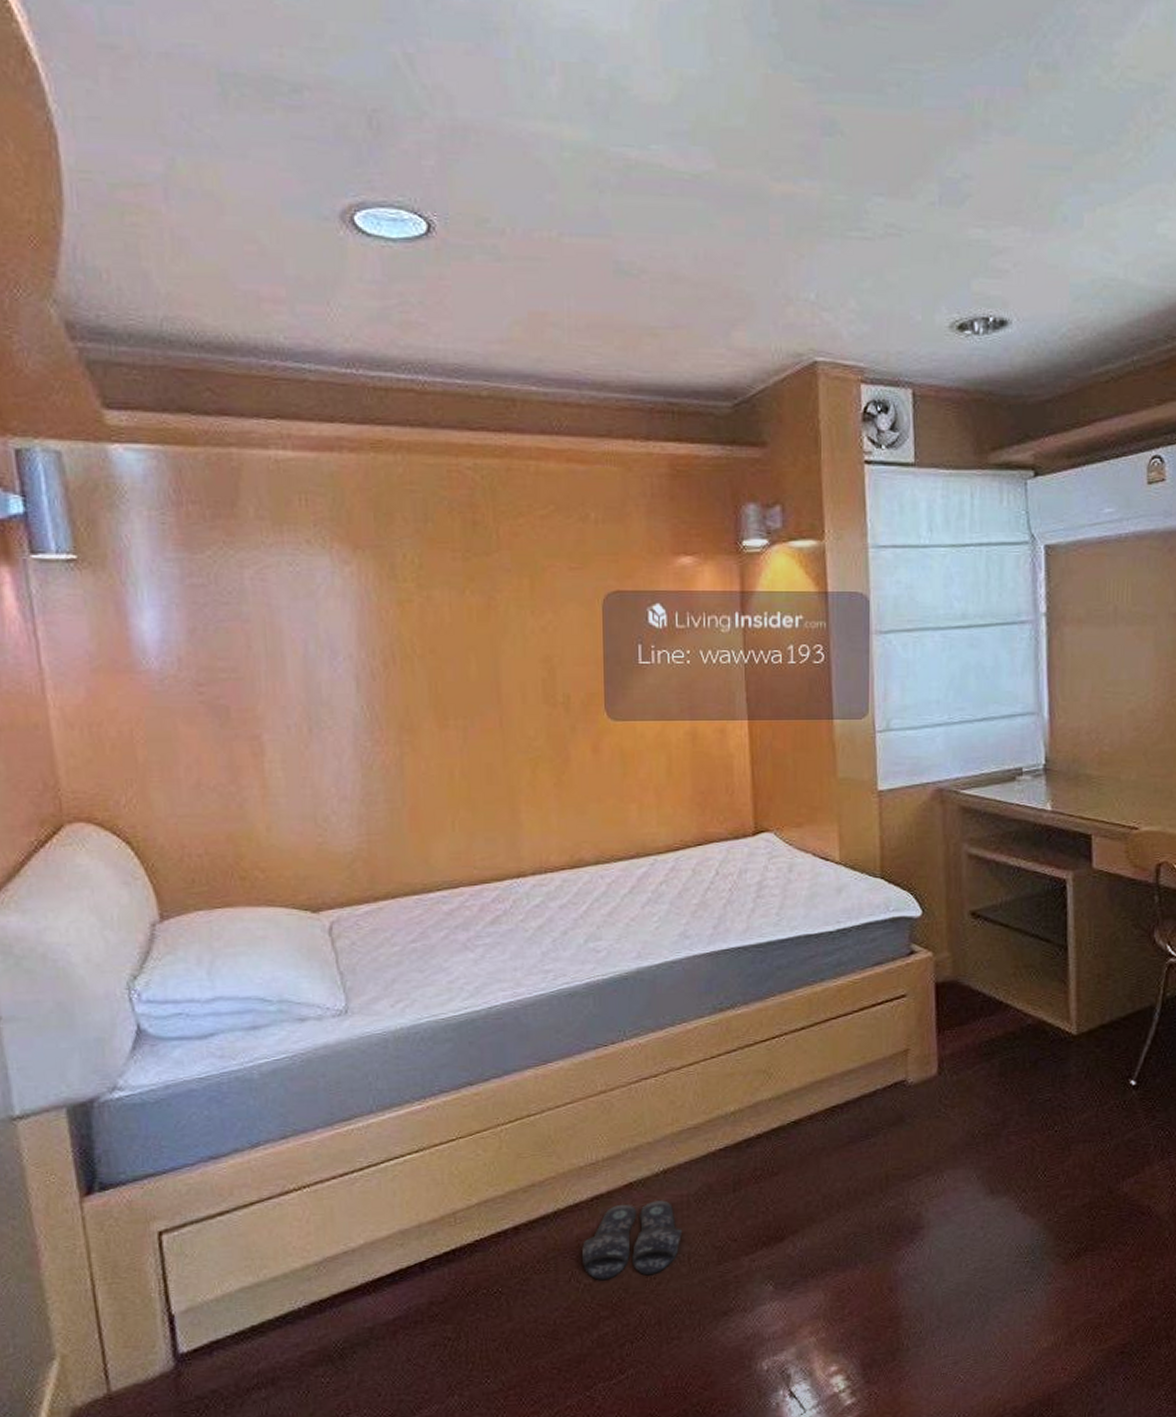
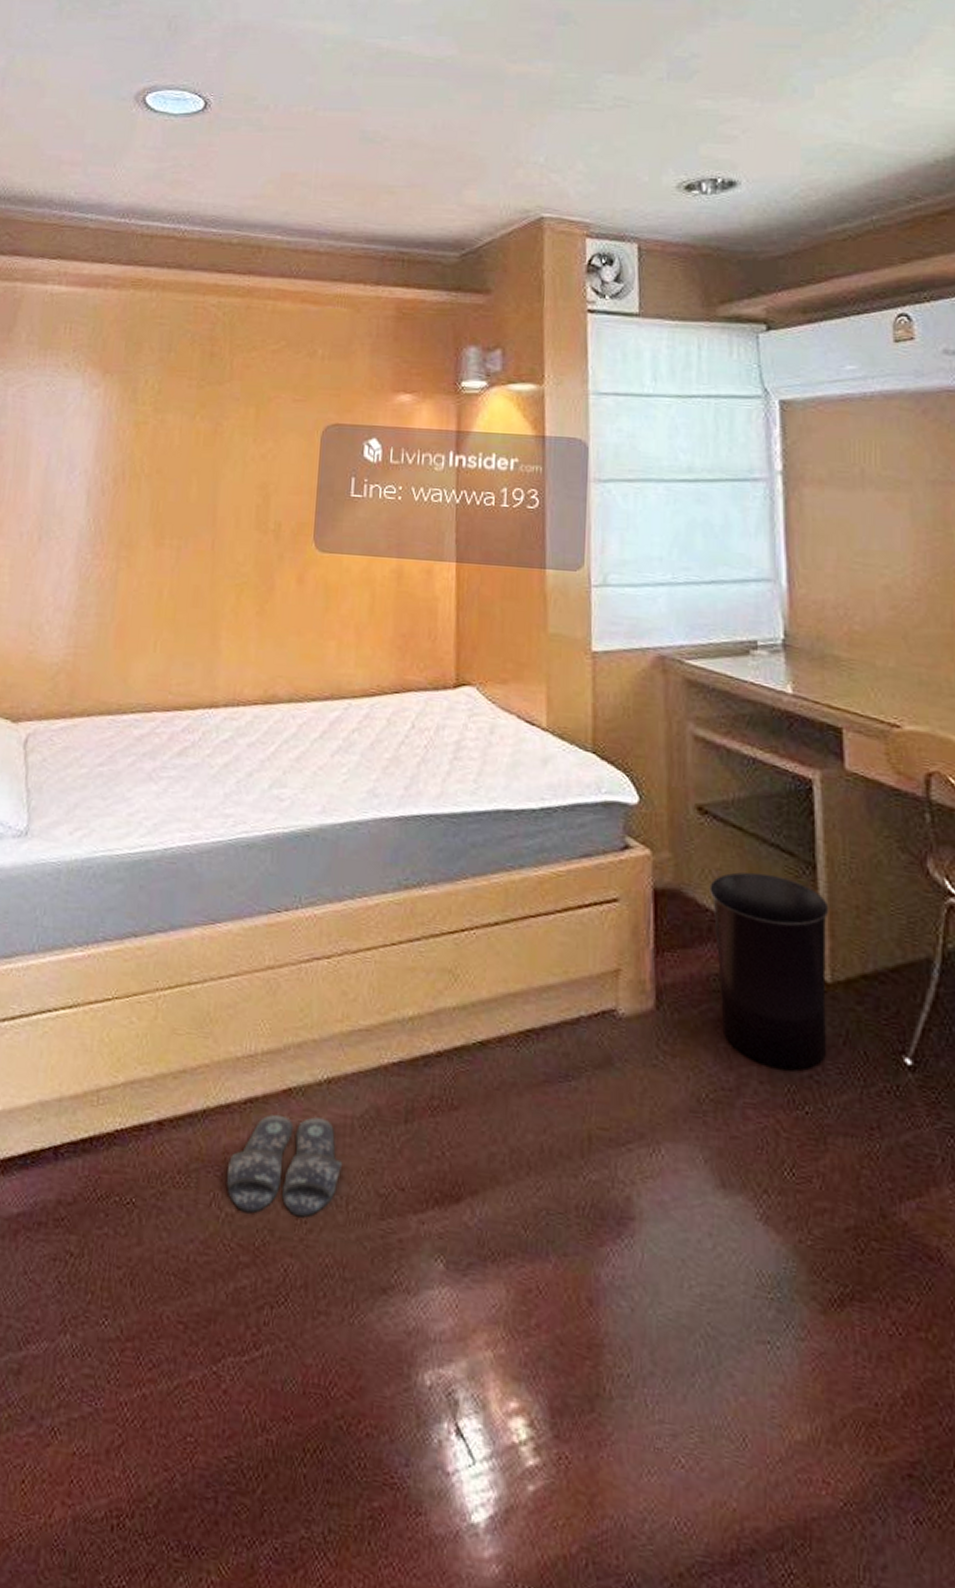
waste bin: none [981,959,1077,1103] -> present [709,872,829,1070]

